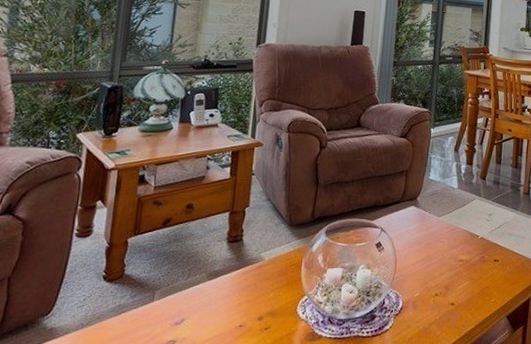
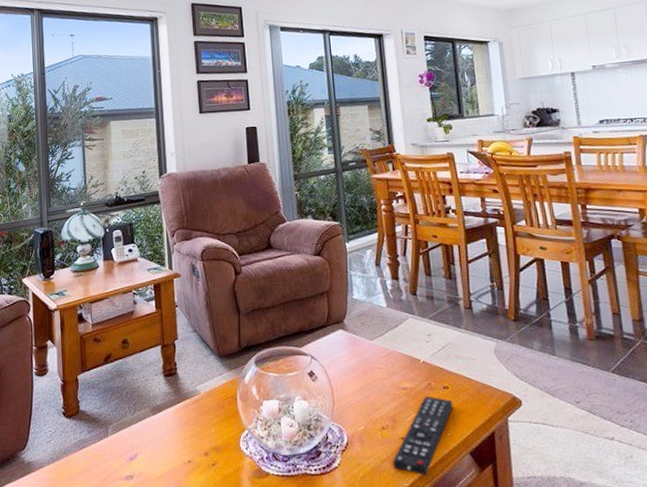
remote control: none [439,267,500,336] -> present [393,395,453,476]

